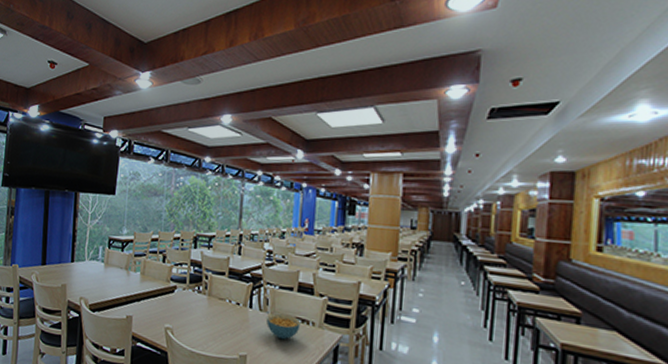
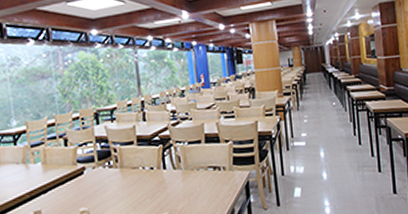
cereal bowl: present [267,313,301,340] -> none [182,166,214,191]

